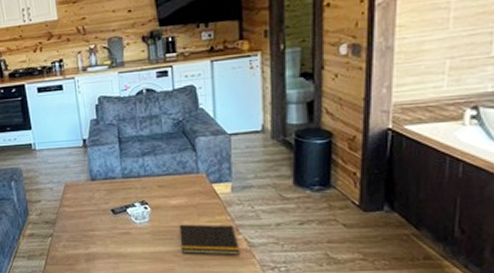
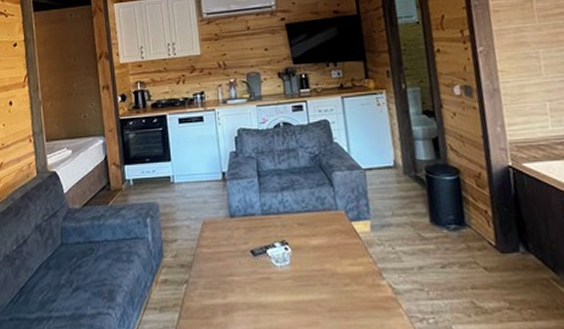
notepad: present [179,224,239,255] -> none [321,267,385,304]

